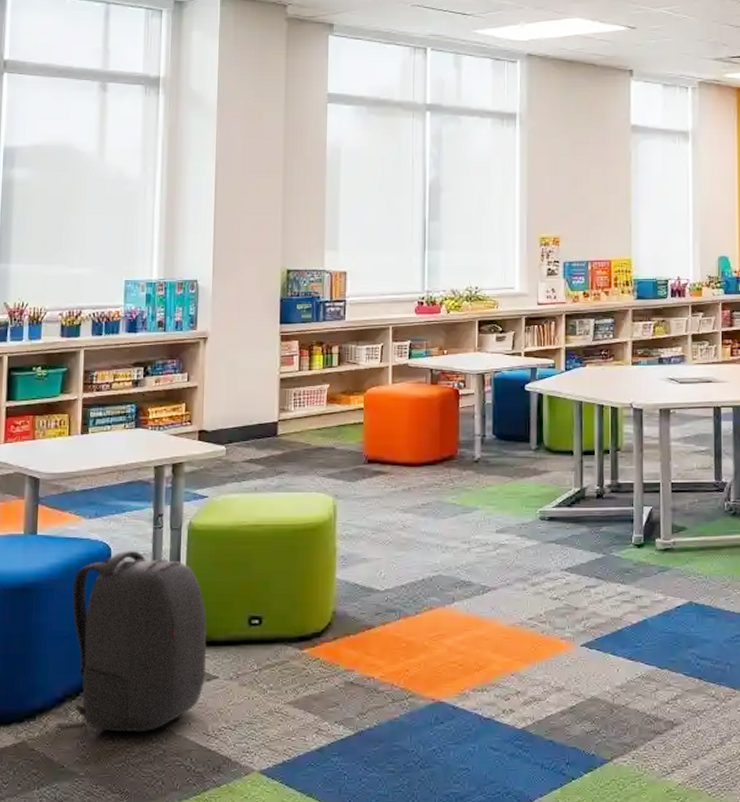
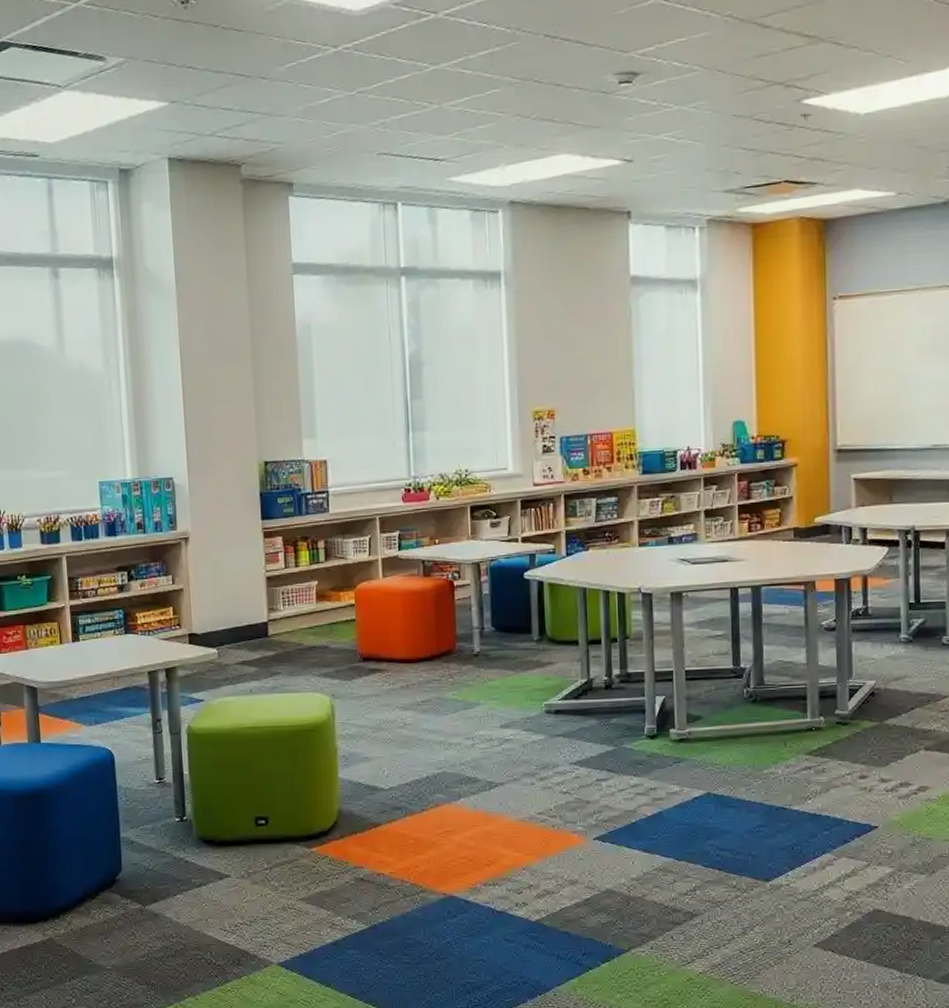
backpack: present [56,551,207,733] -> none [79,756,218,929]

